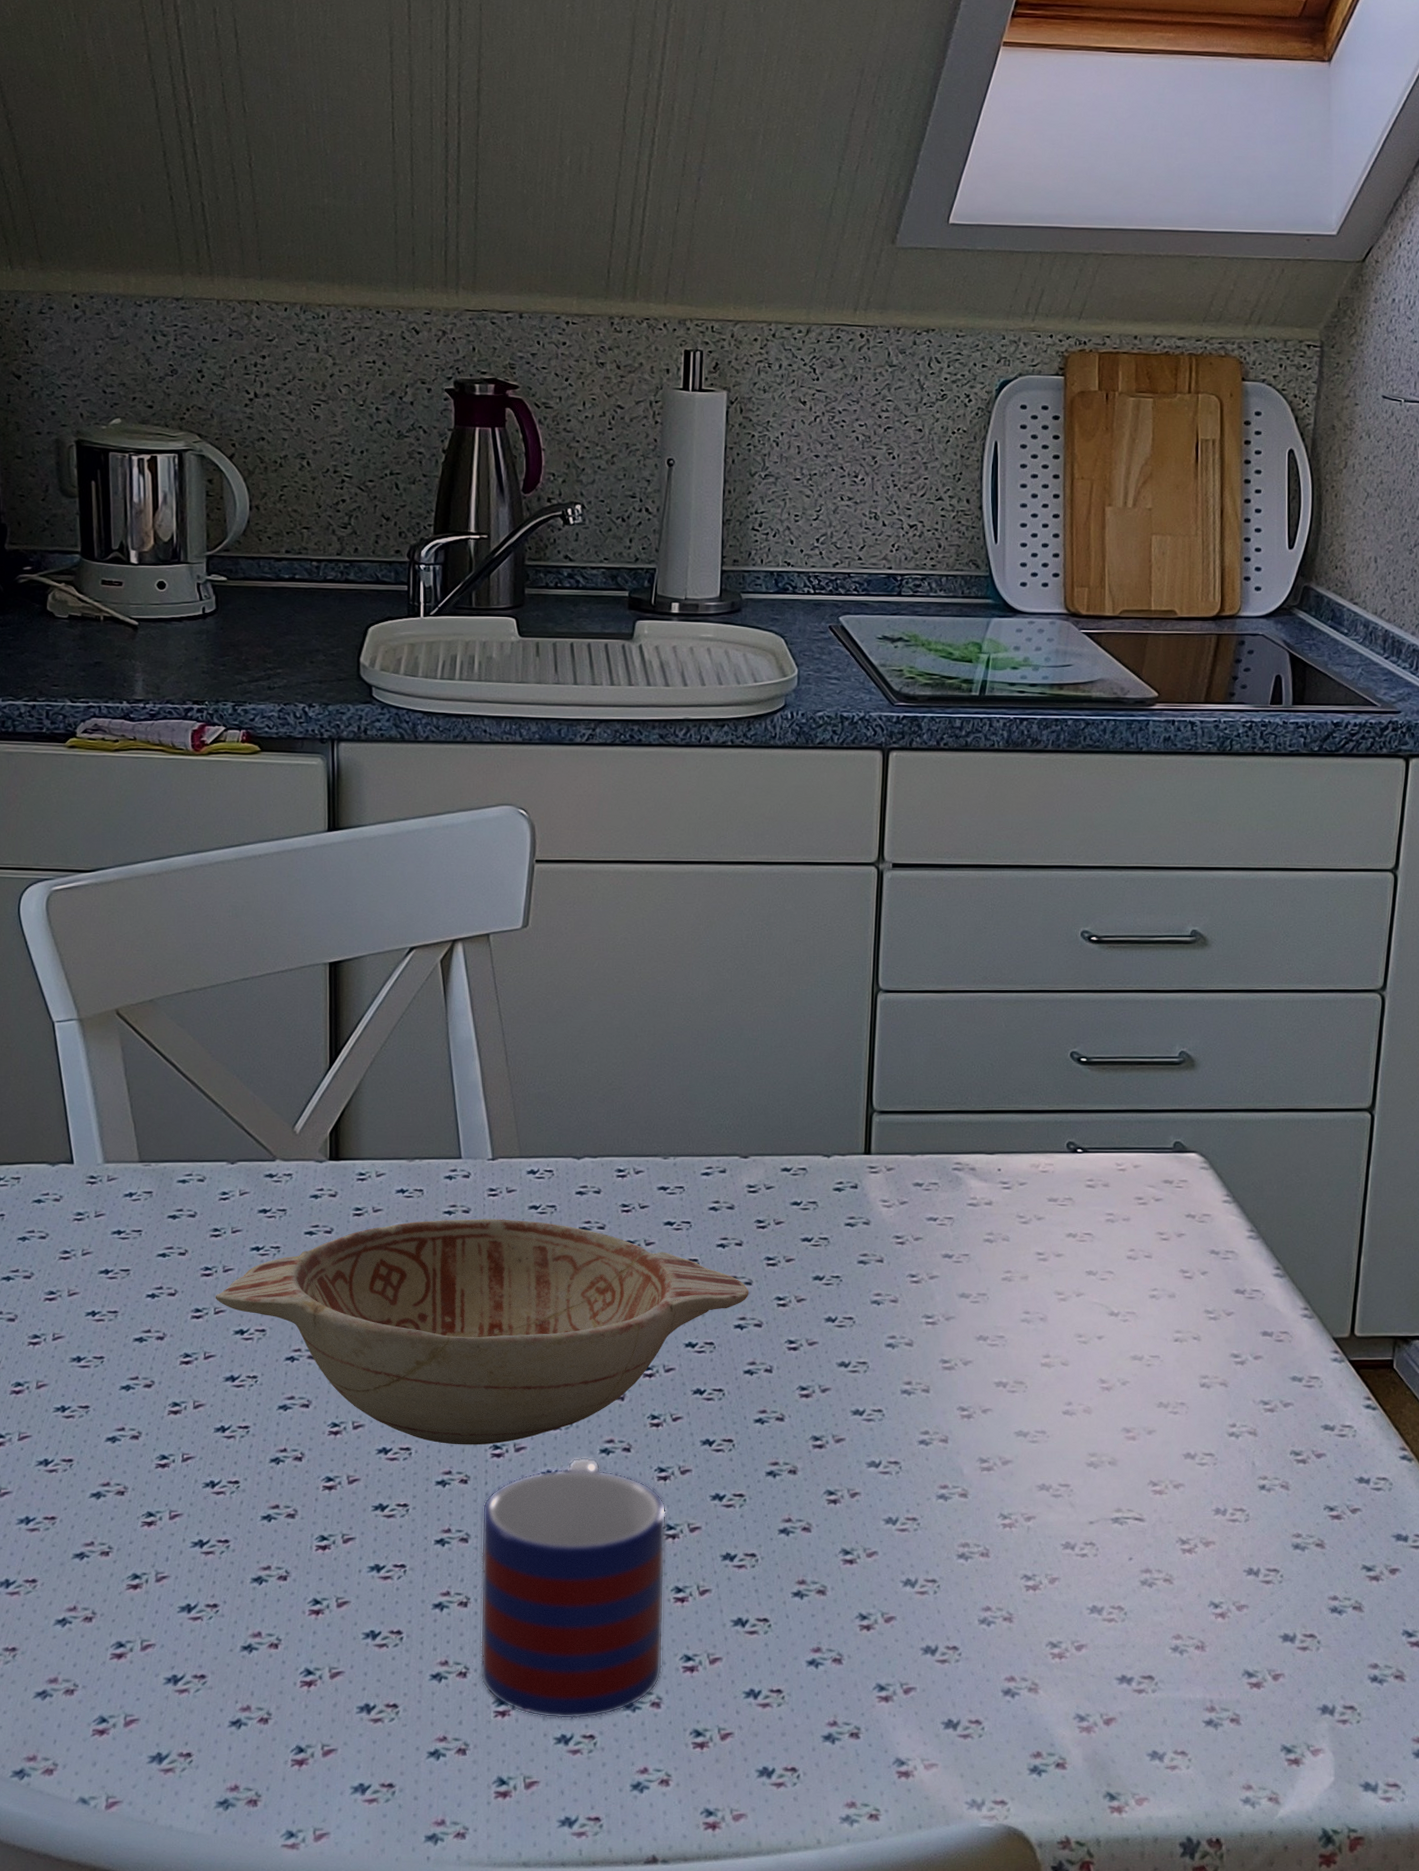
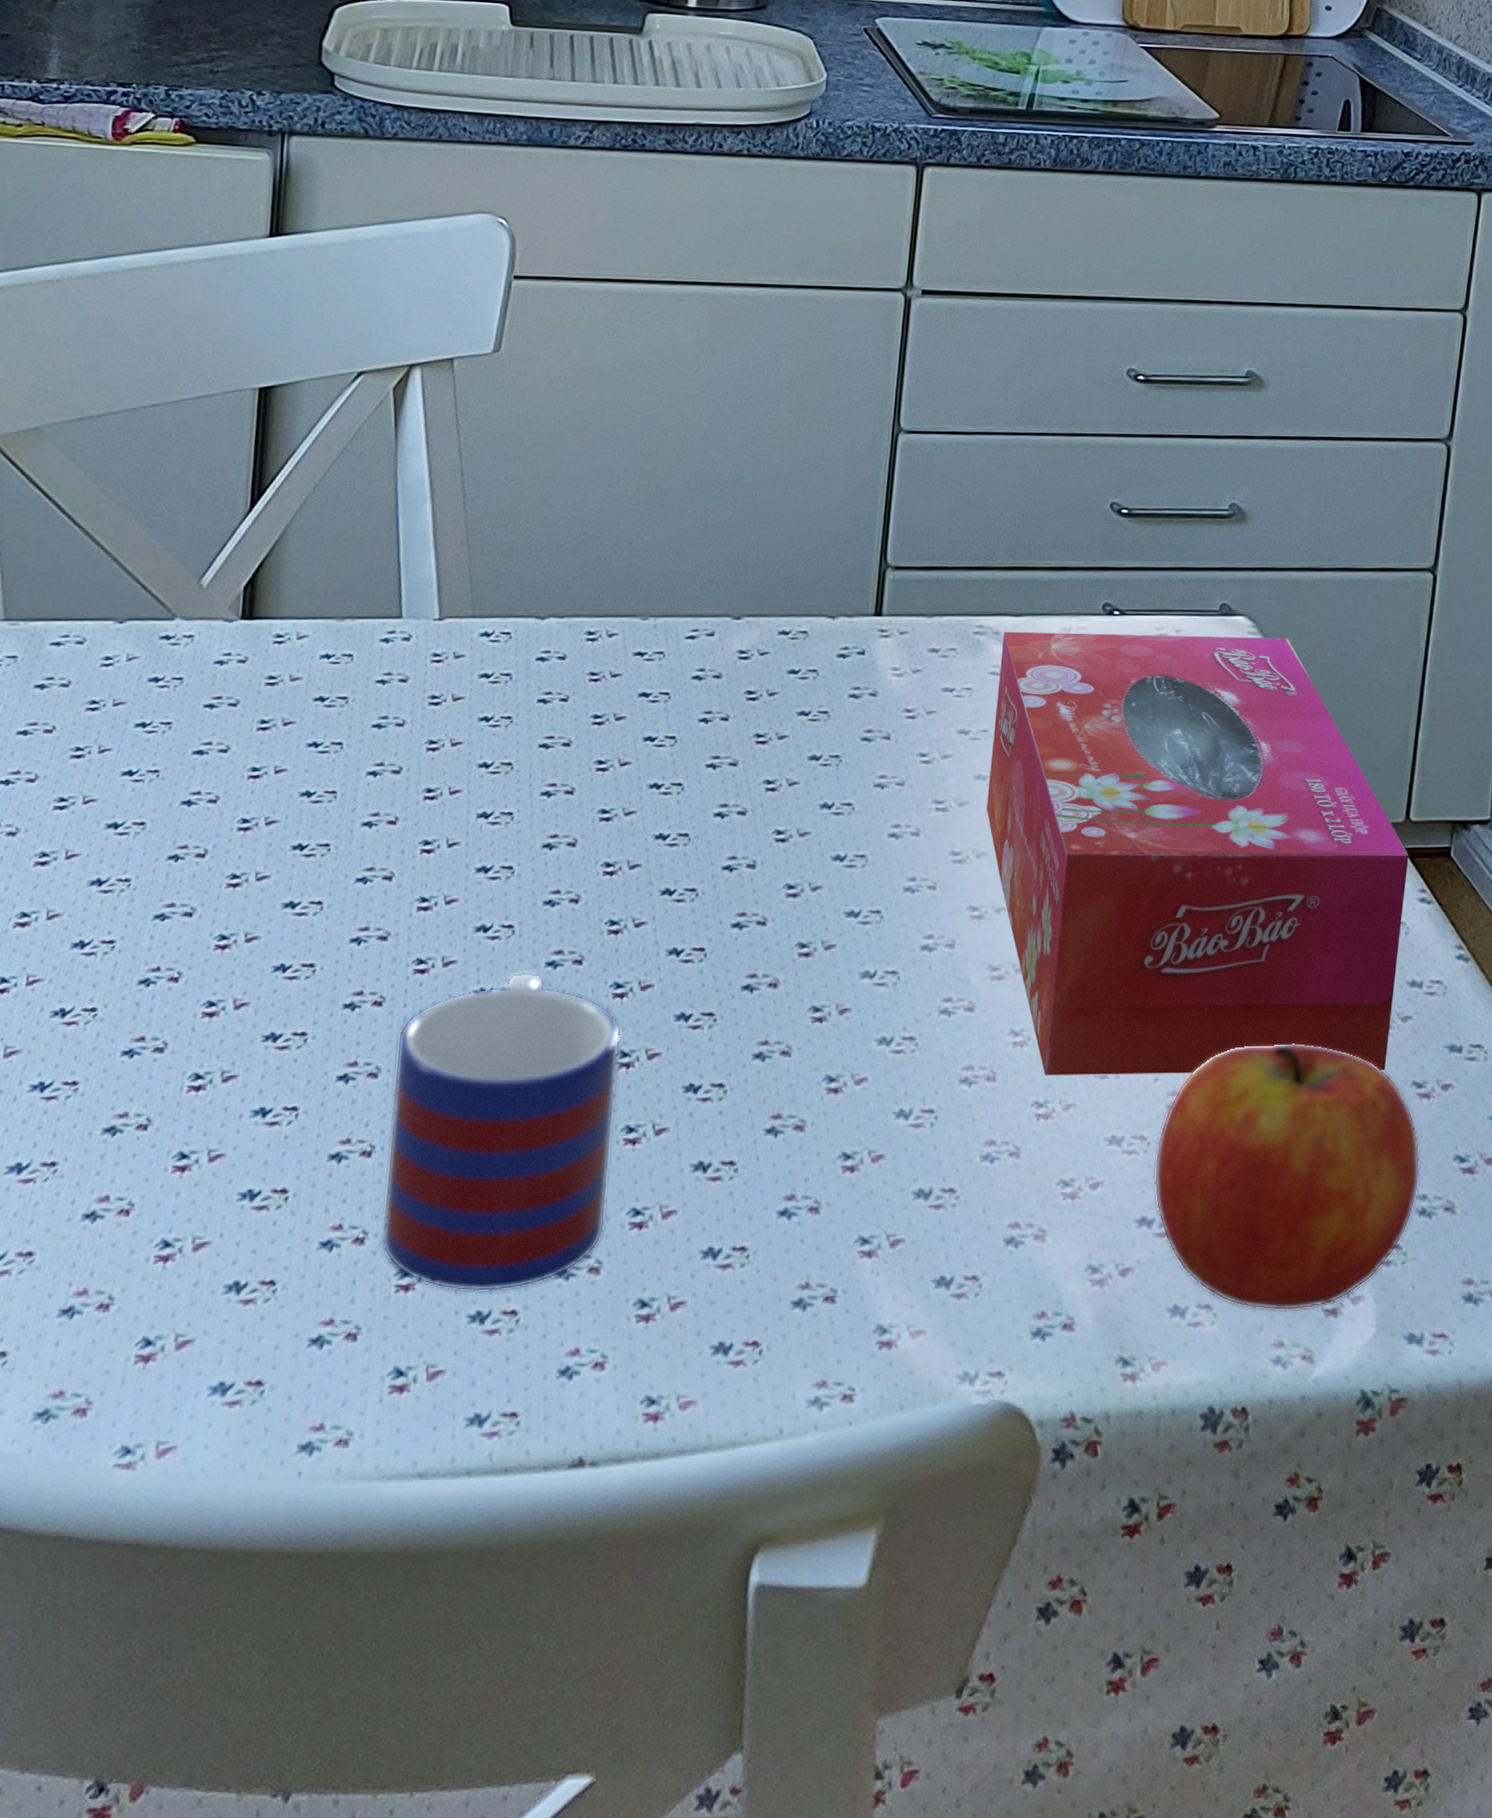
decorative bowl: present [215,1218,749,1445] -> none [85,689,734,960]
tissue box: none [970,1167,1355,1555] -> present [986,631,1409,1075]
apple: none [1131,1530,1372,1759] -> present [1153,1043,1420,1311]

